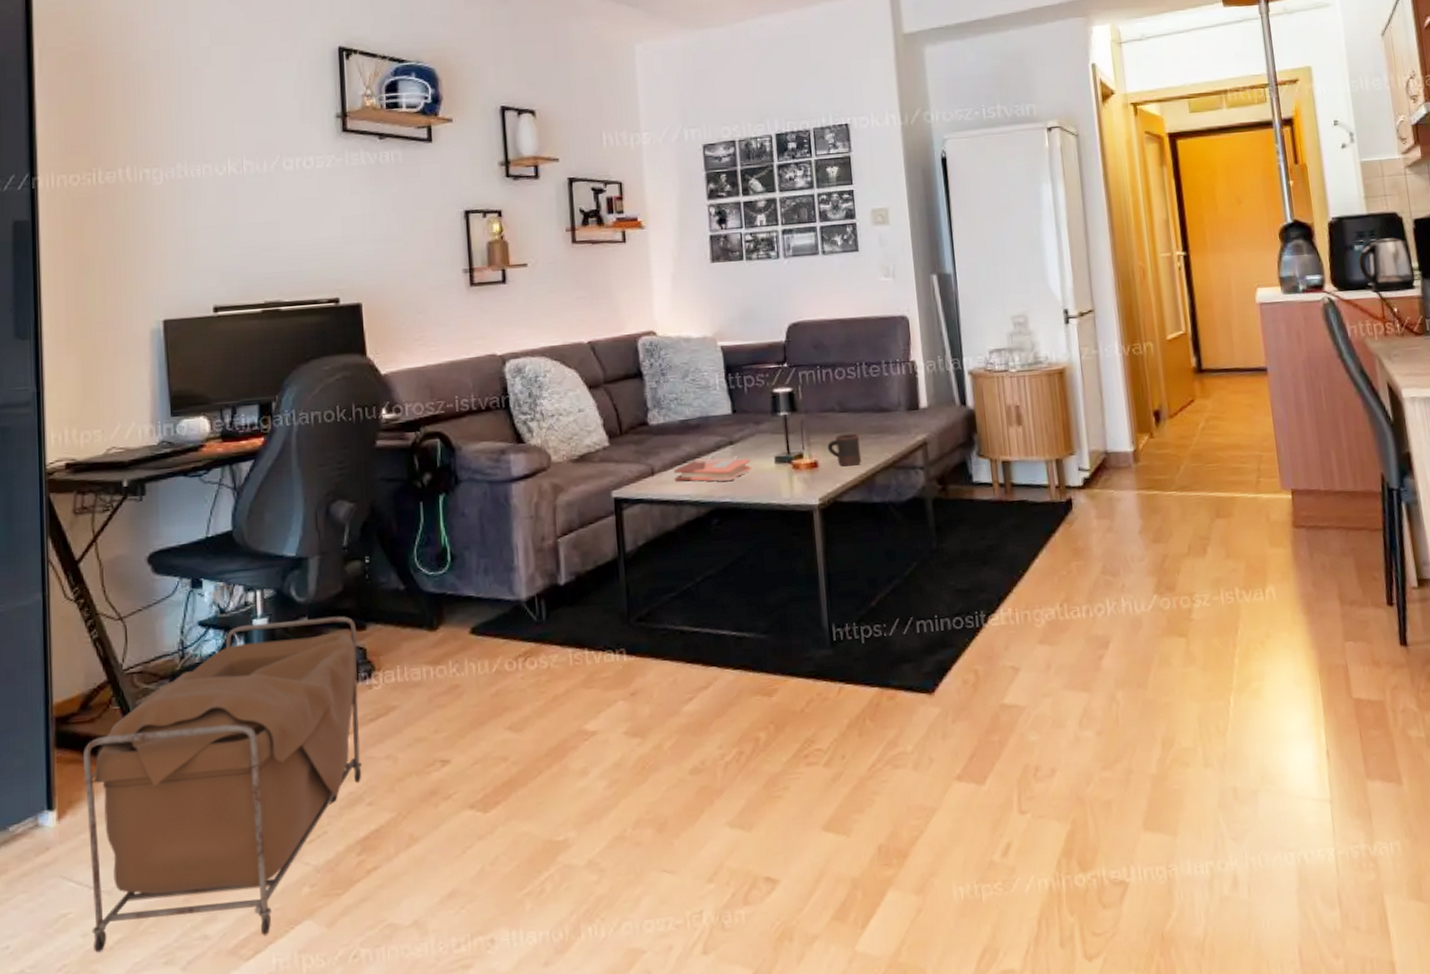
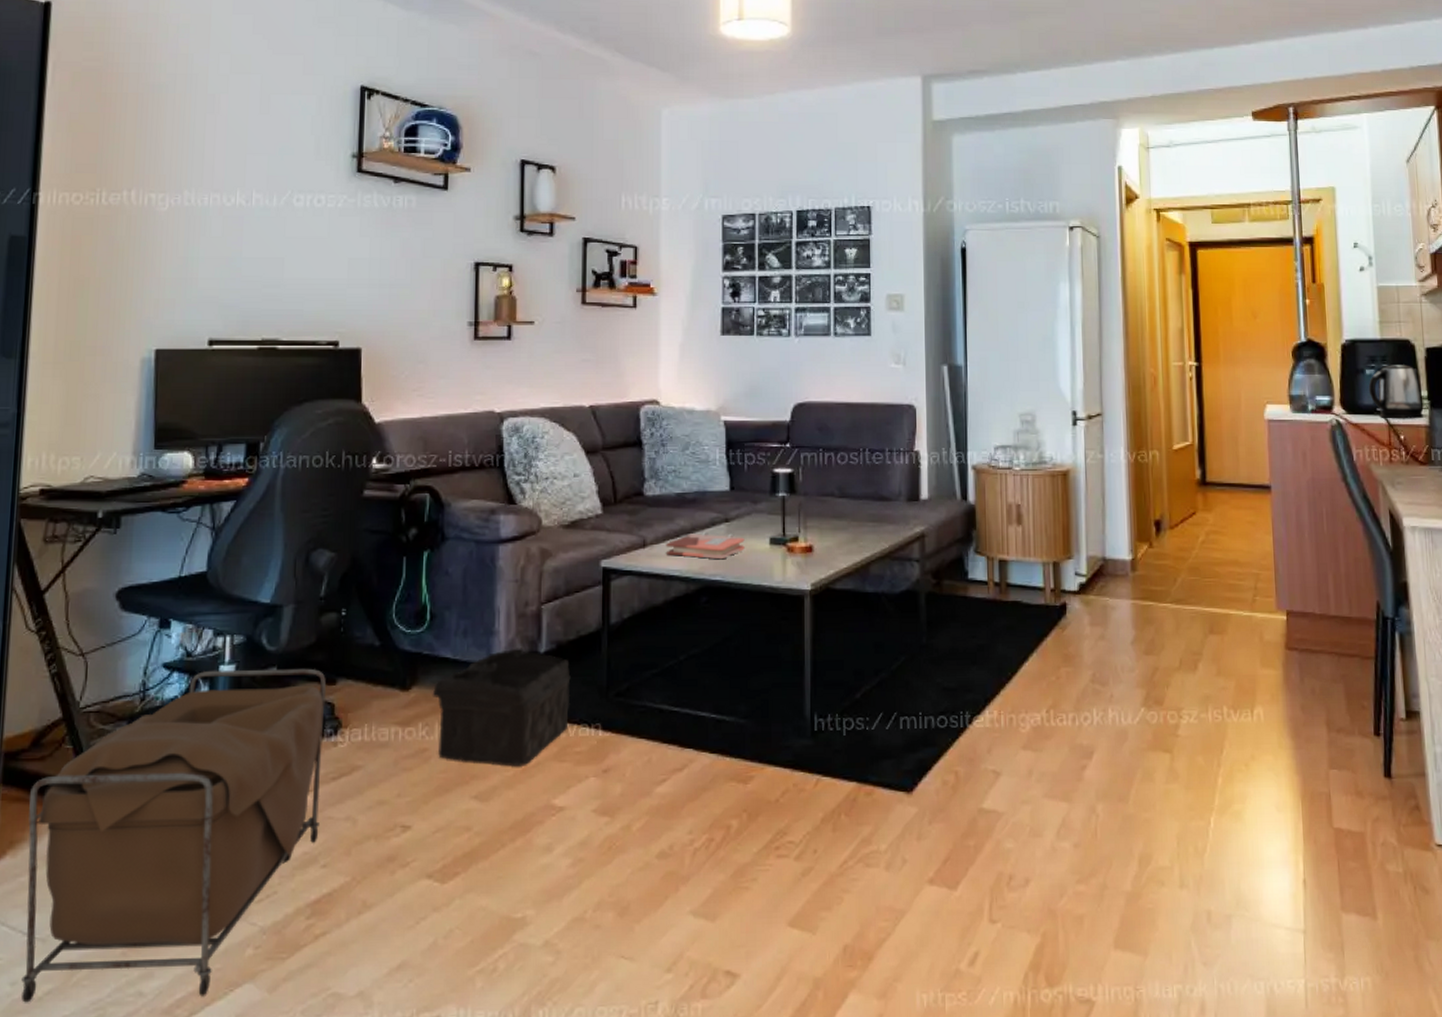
basket: none [444,581,594,696] -> present [417,648,571,766]
mug: present [828,433,862,466] -> none [824,520,858,553]

